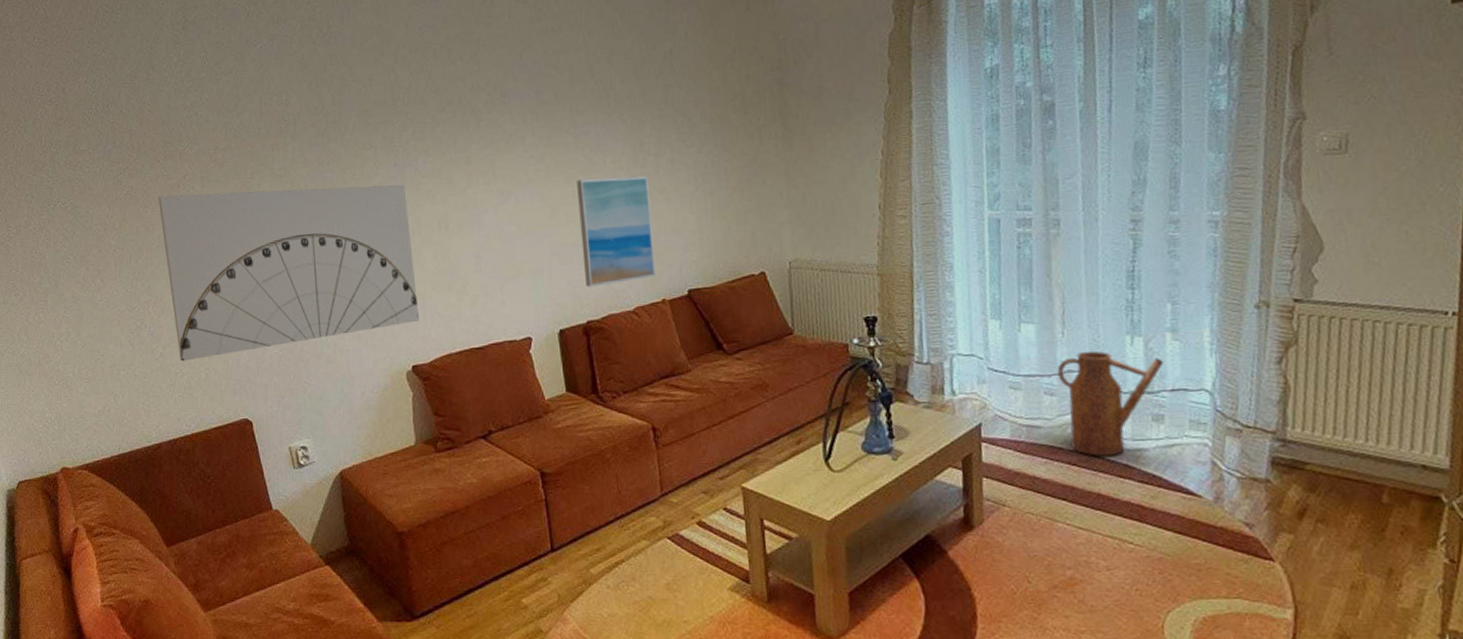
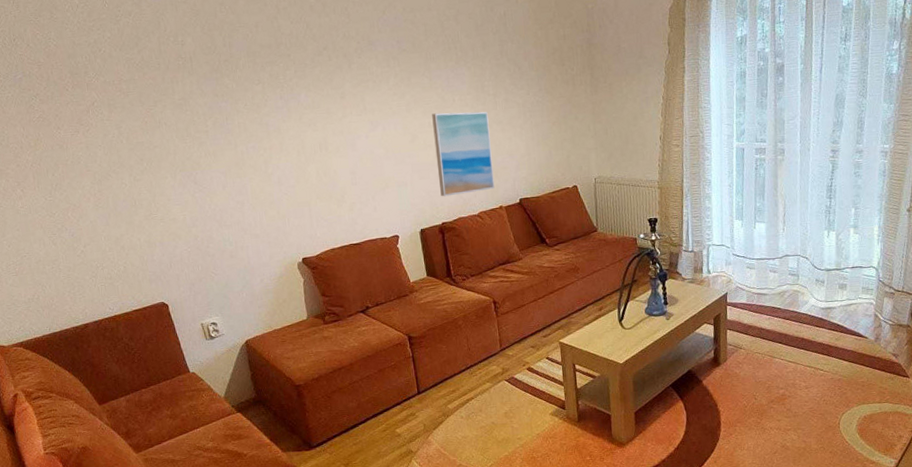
wall art: present [159,184,420,362] -> none [70,114,307,257]
watering can: present [1057,350,1164,456] -> none [779,241,848,313]

